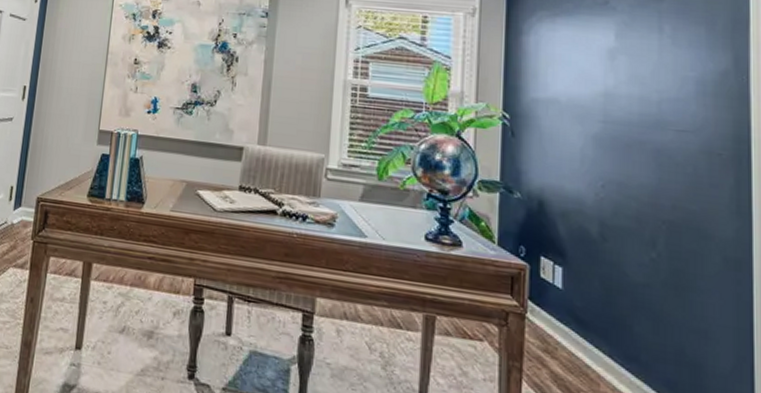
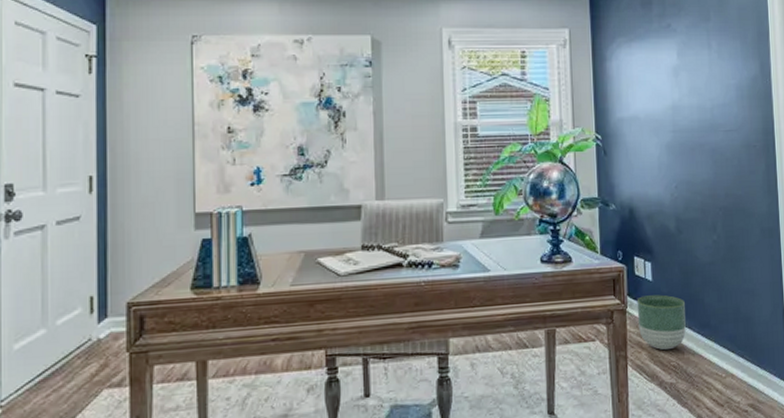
planter: none [539,304,605,377] -> present [636,294,686,351]

